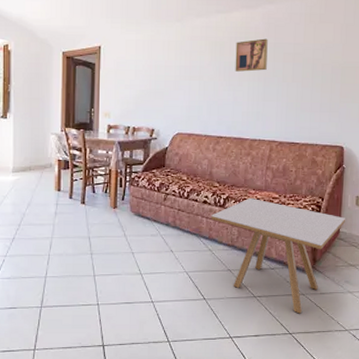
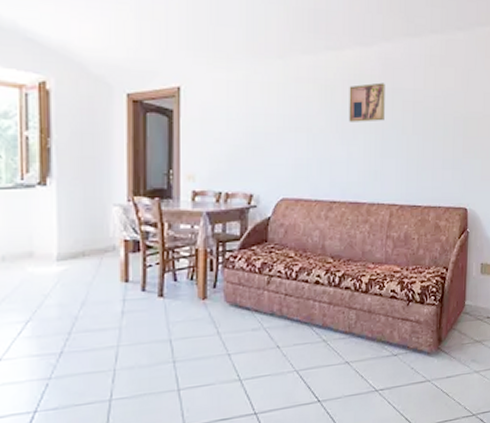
side table: present [211,198,345,314] -> none [325,274,470,404]

